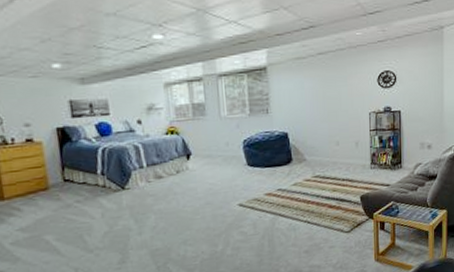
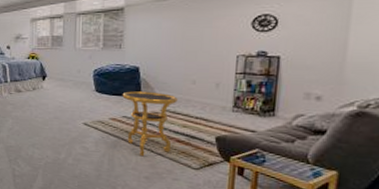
side table: none [274,158,326,230] -> present [122,91,178,157]

